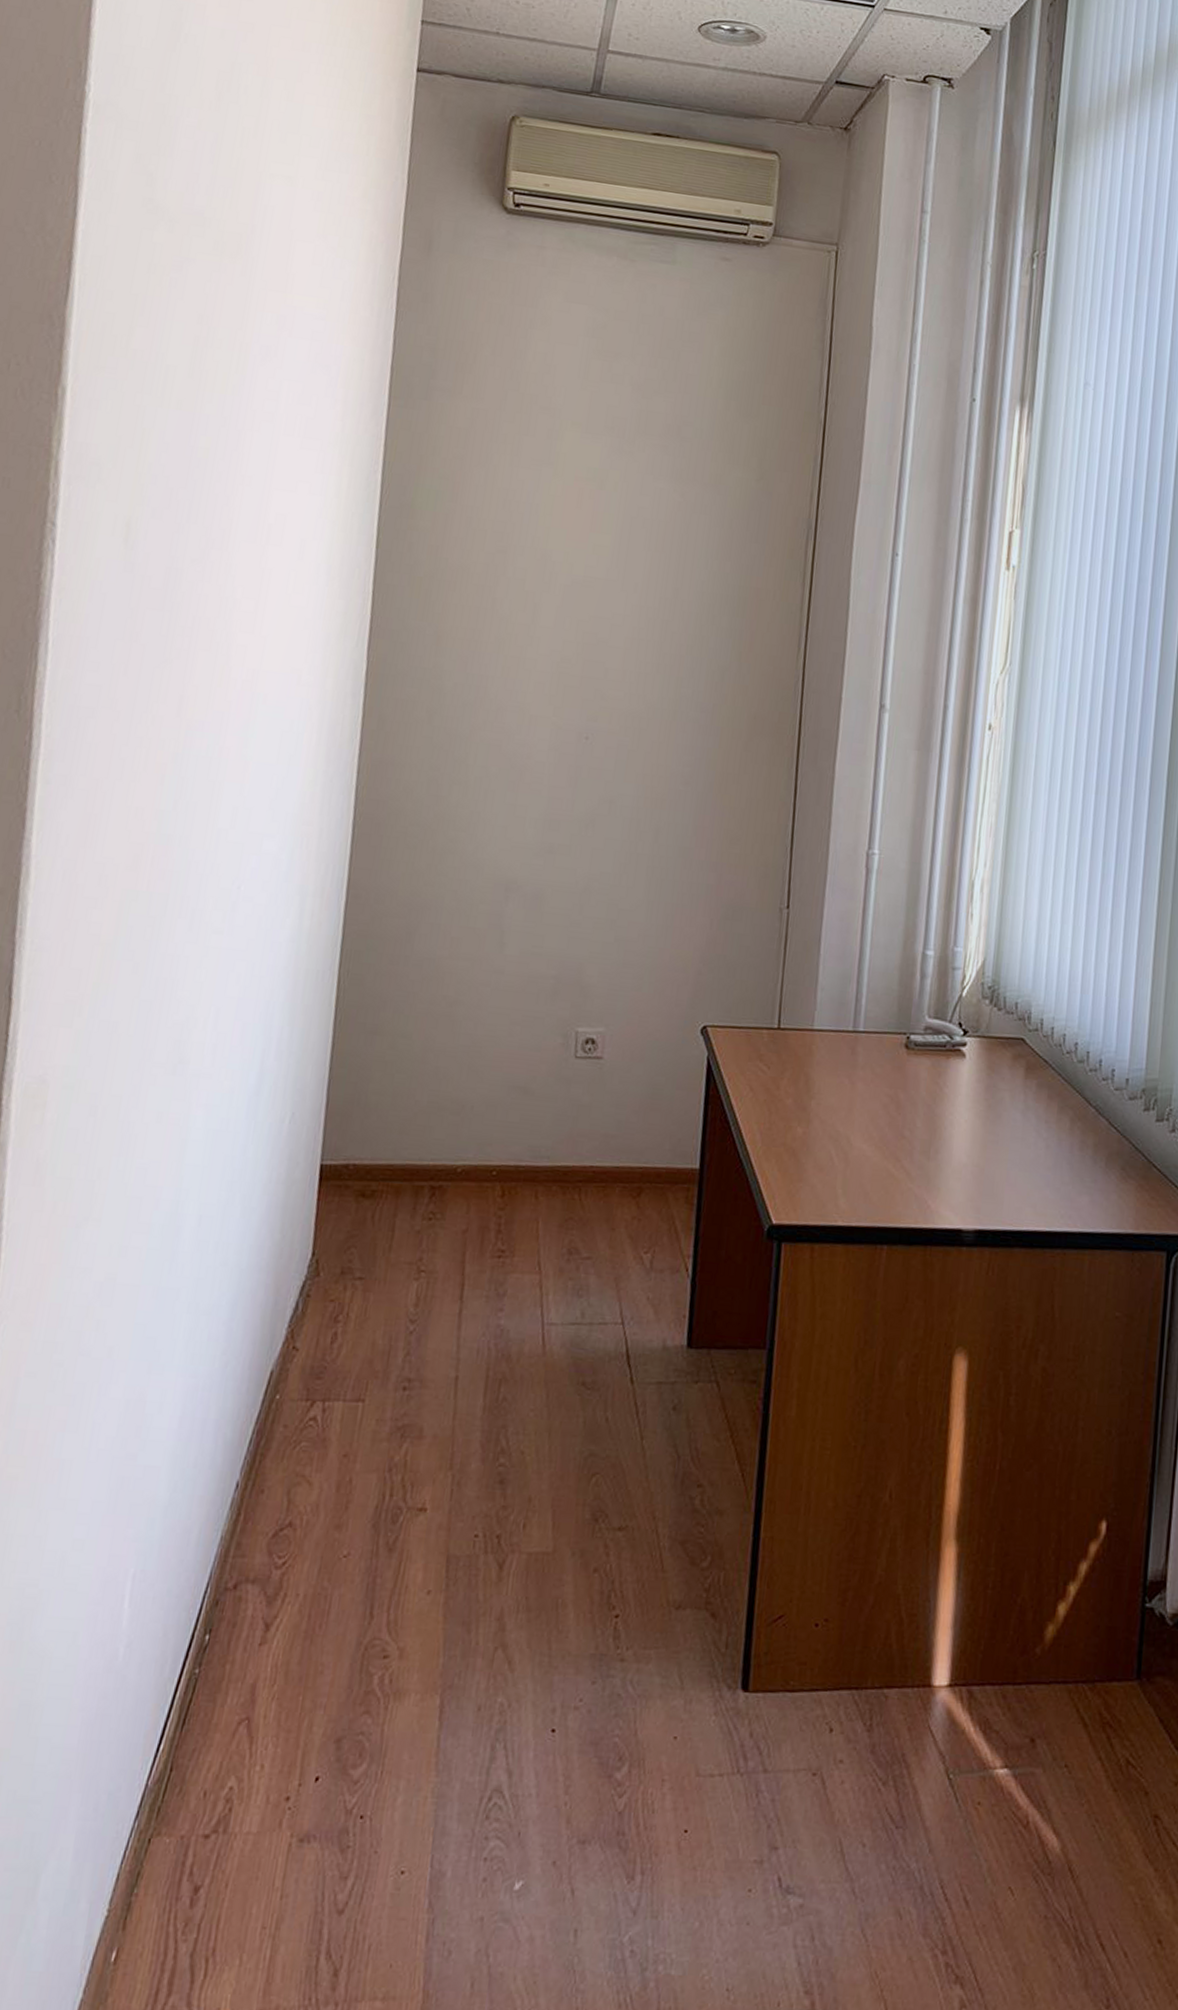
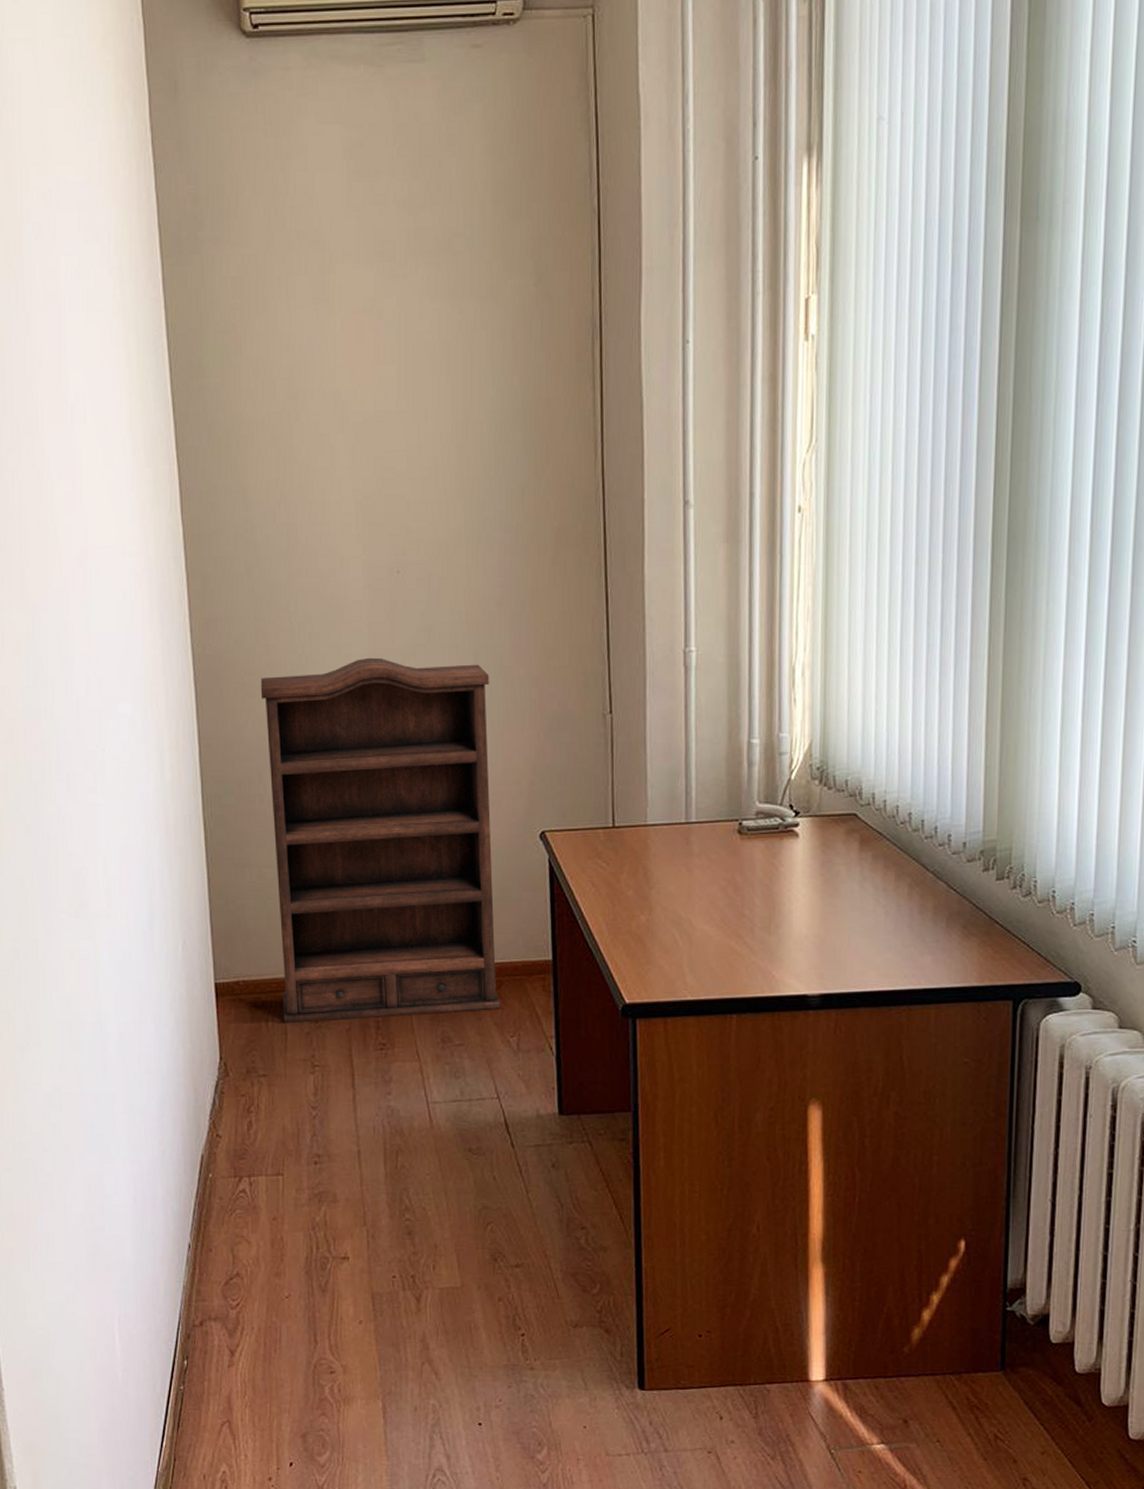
bookshelf: none [392,822,668,1220] -> present [260,657,501,1024]

